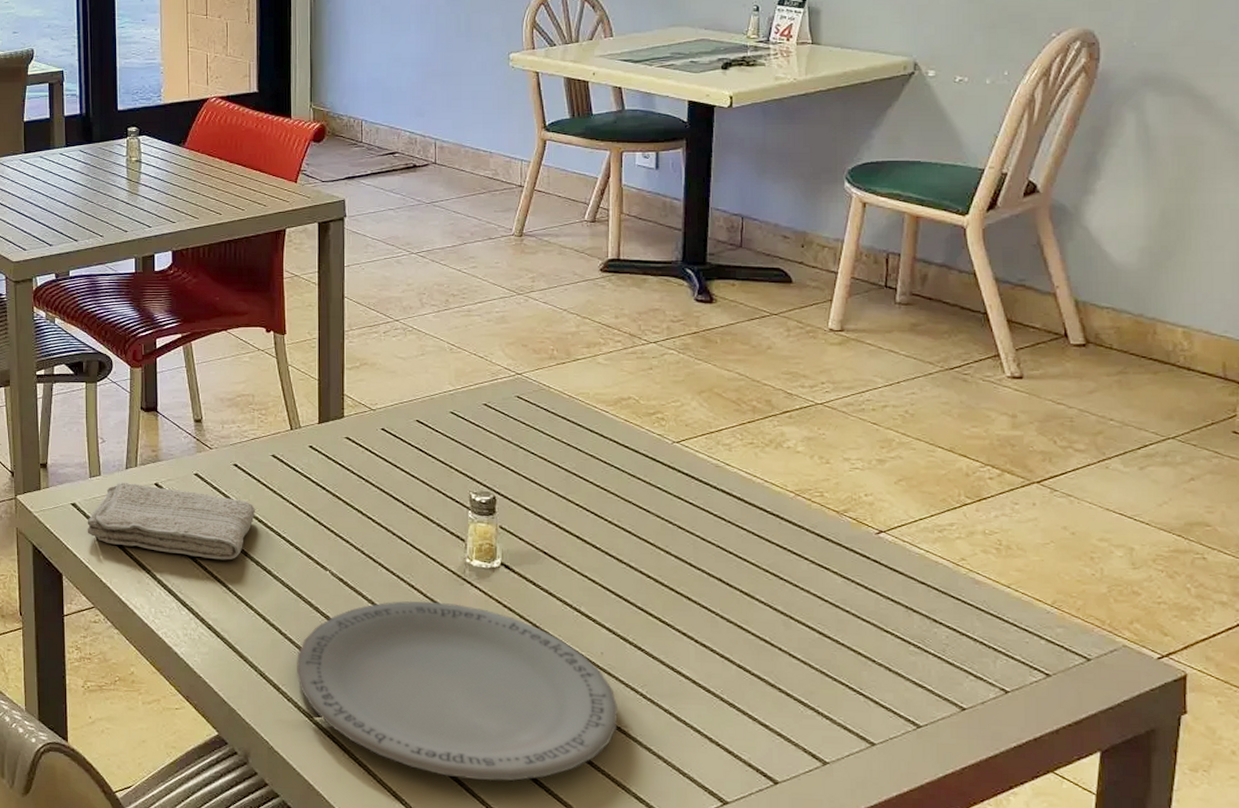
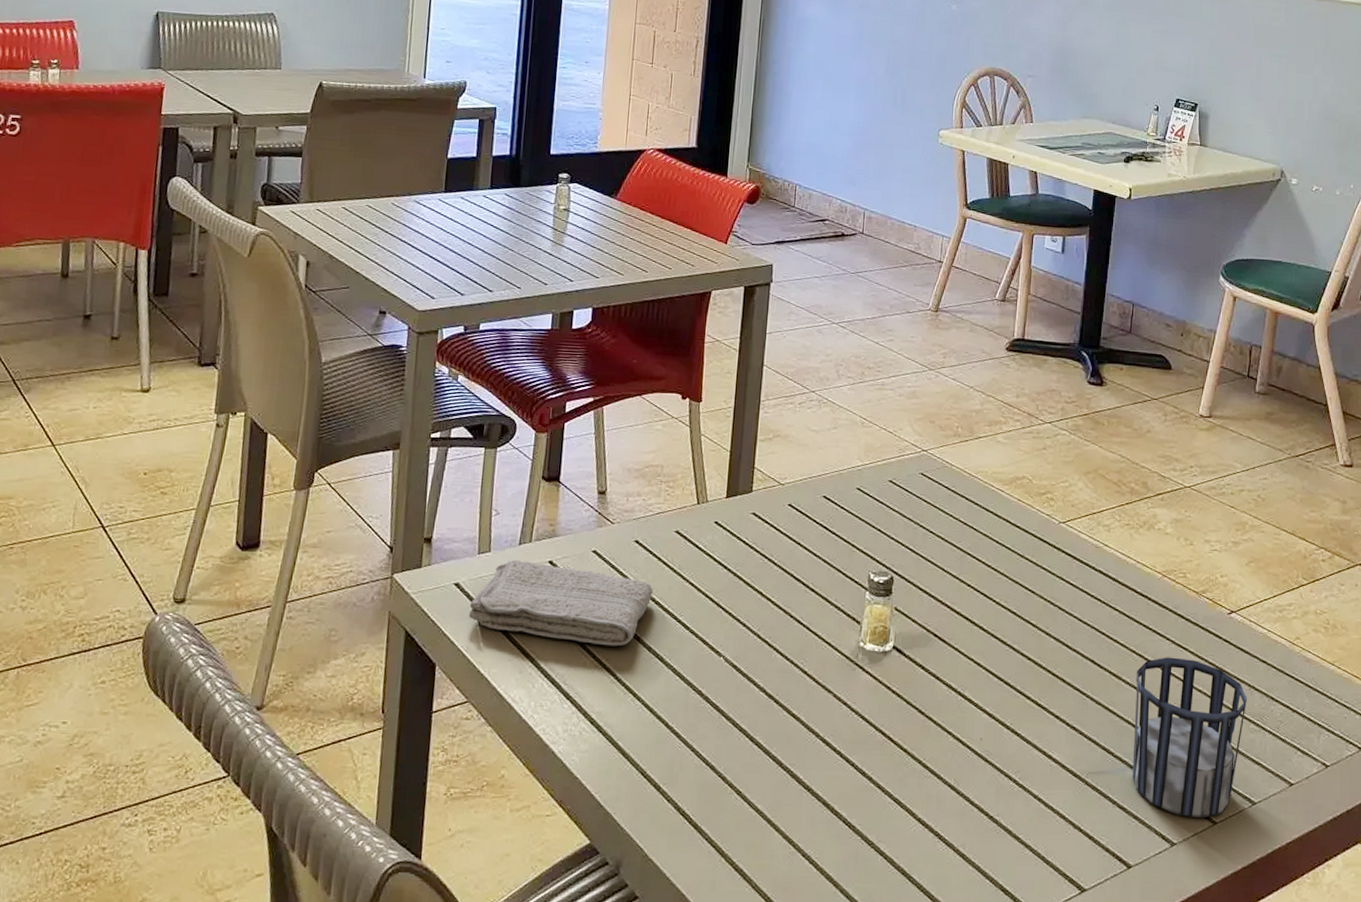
plate: present [297,600,618,781] -> none [680,687,992,881]
cup: none [771,577,904,739] -> present [1132,657,1247,819]

